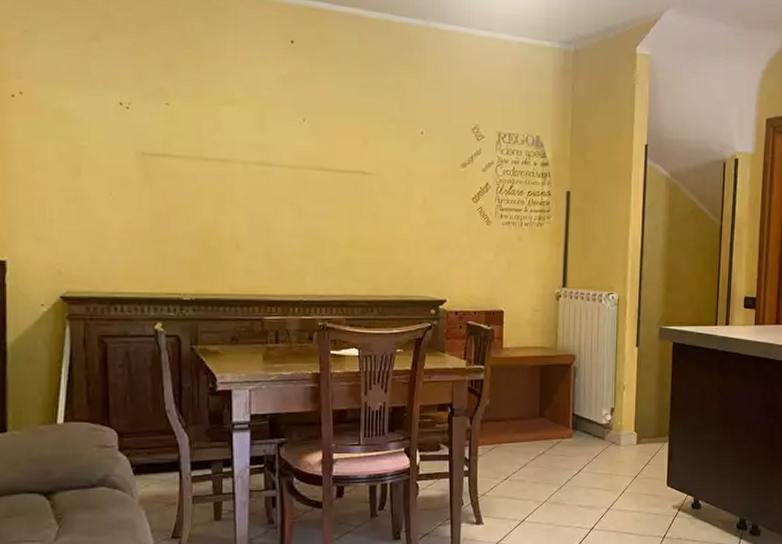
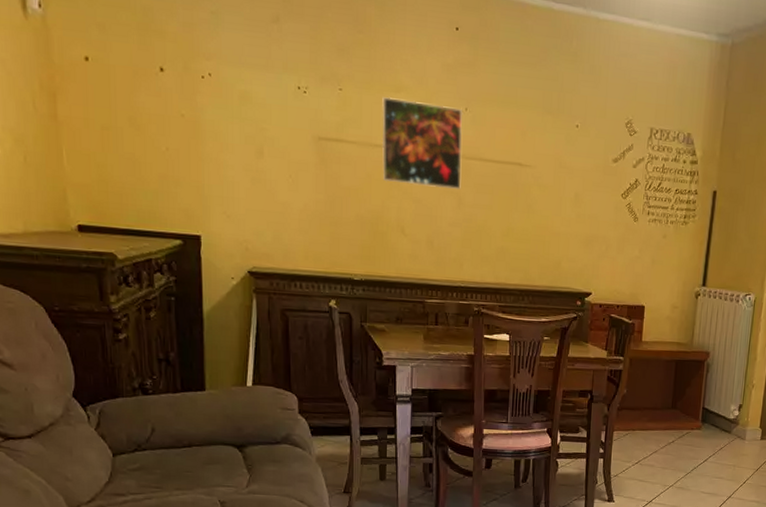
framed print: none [212,109,301,200] -> present [381,96,463,189]

